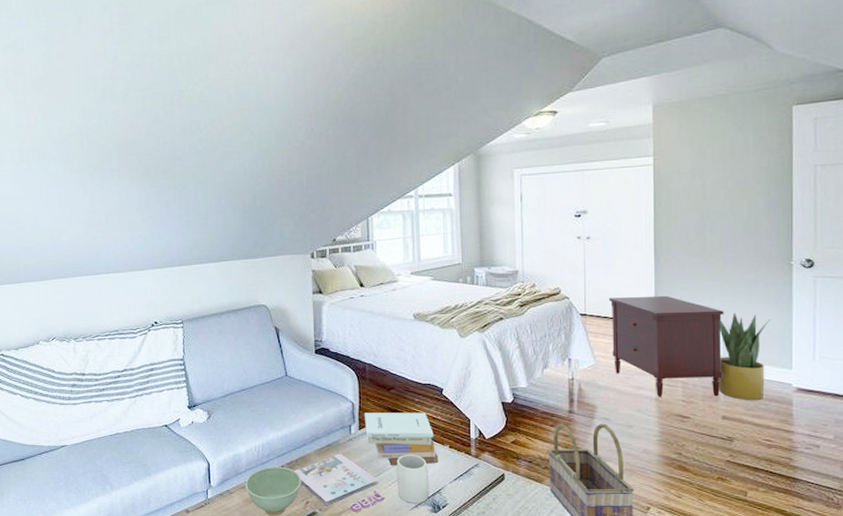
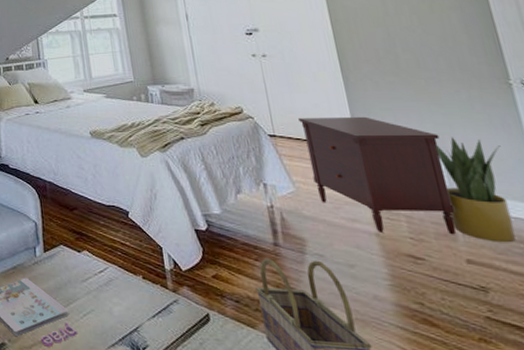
books: present [364,412,438,465] -> none [47,234,132,296]
mug: present [396,455,429,503] -> none [86,283,126,342]

